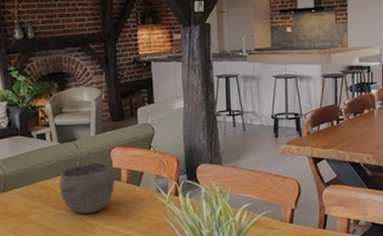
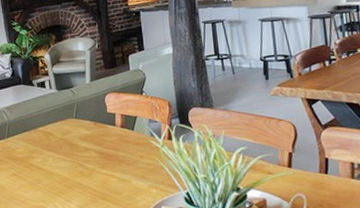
bowl: present [59,161,114,214] -> none [58,107,110,159]

